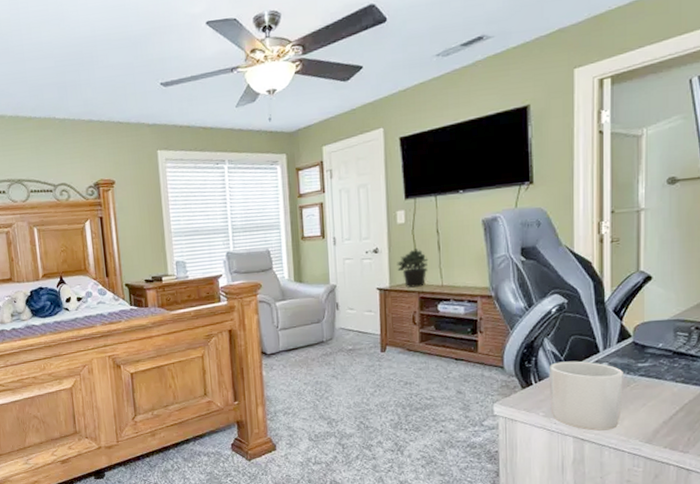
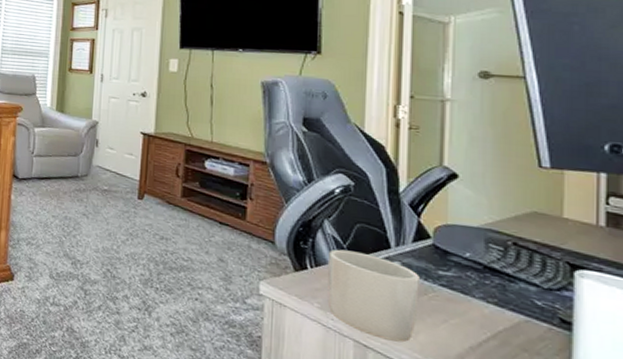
potted plant: present [397,249,428,288] -> none [164,99,198,139]

